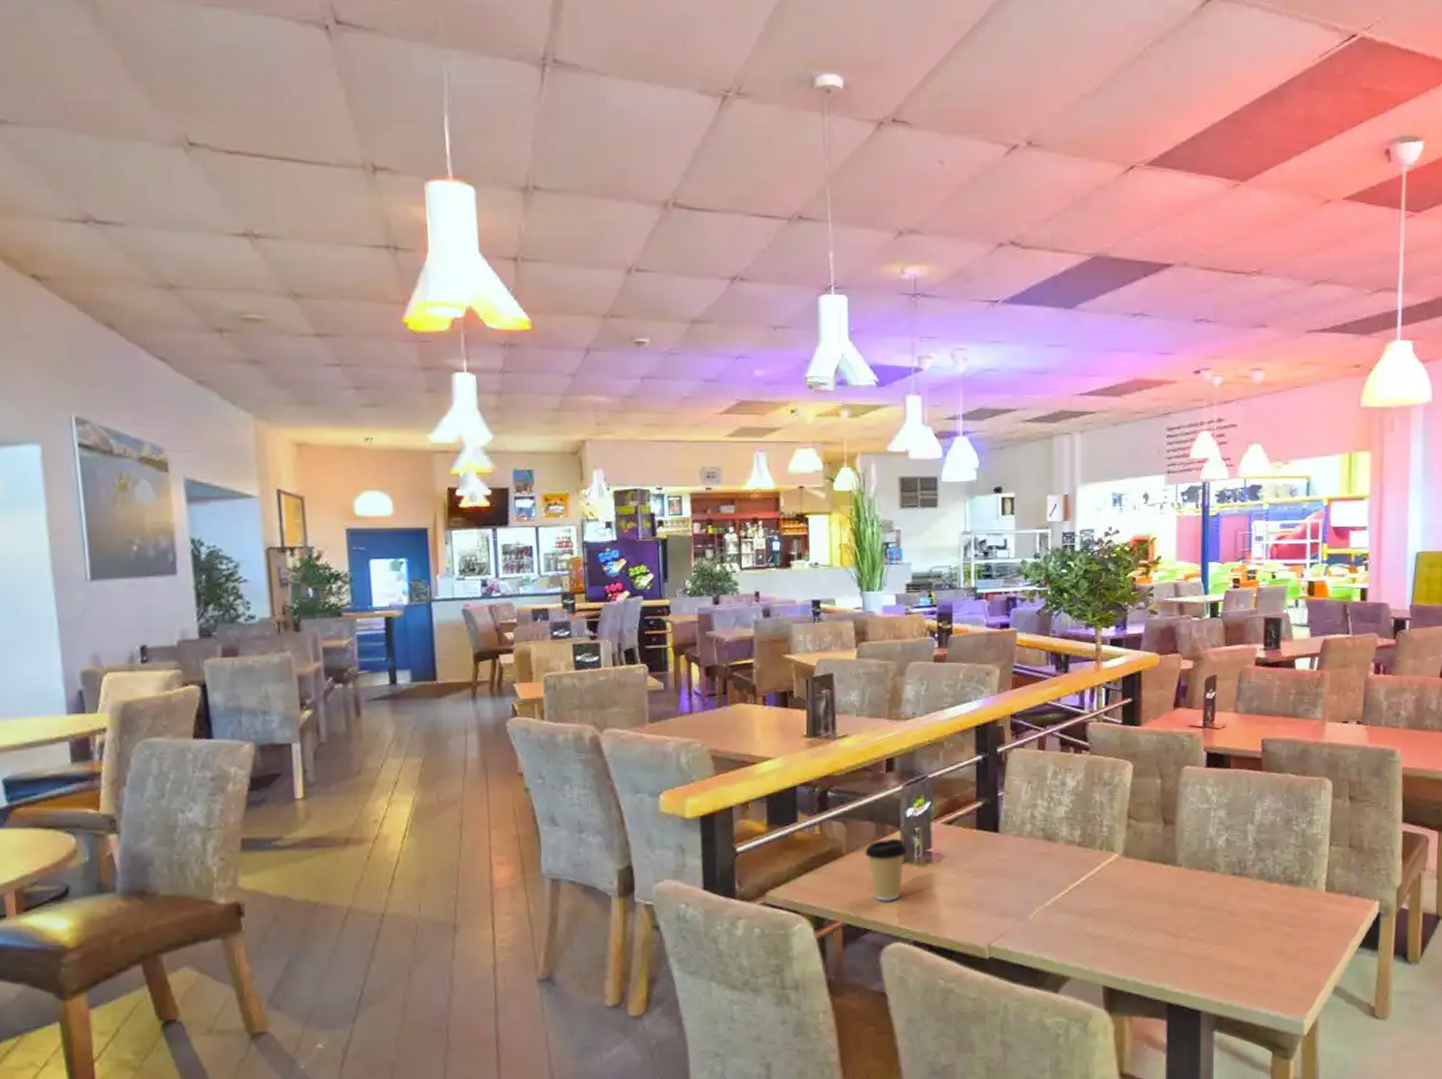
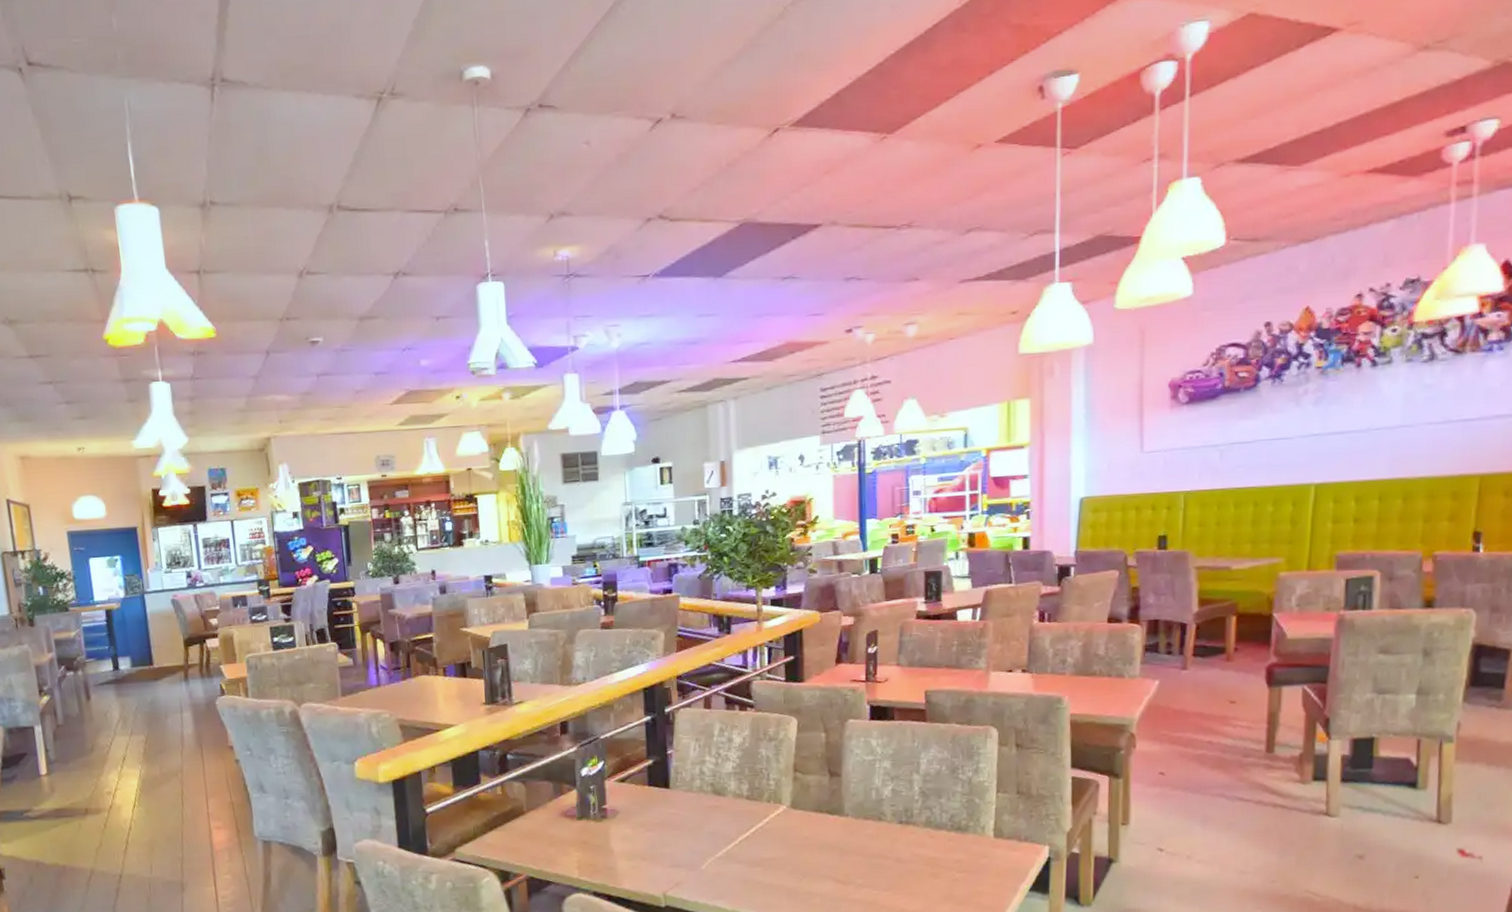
coffee cup: present [865,838,908,901] -> none [544,796,584,855]

